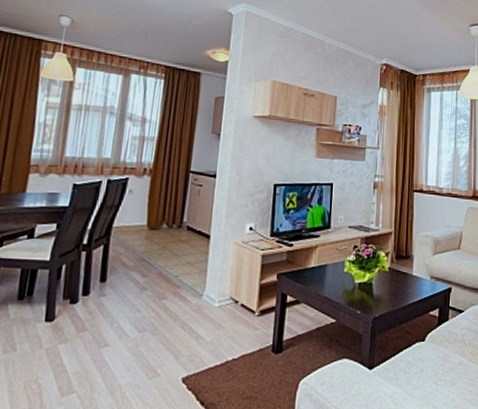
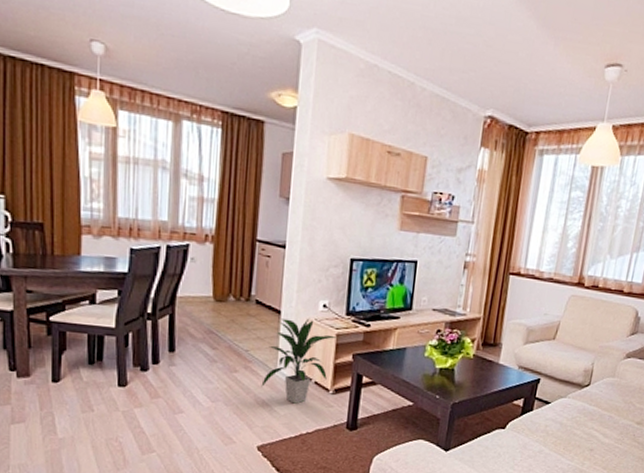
indoor plant: none [188,241,263,329] -> present [261,318,338,404]

